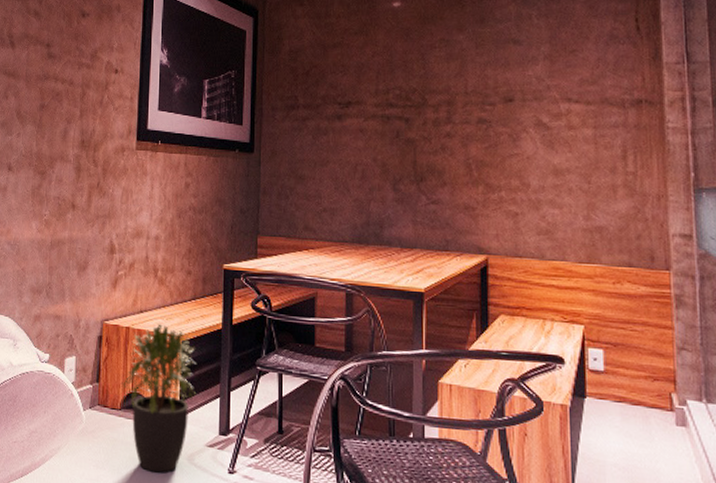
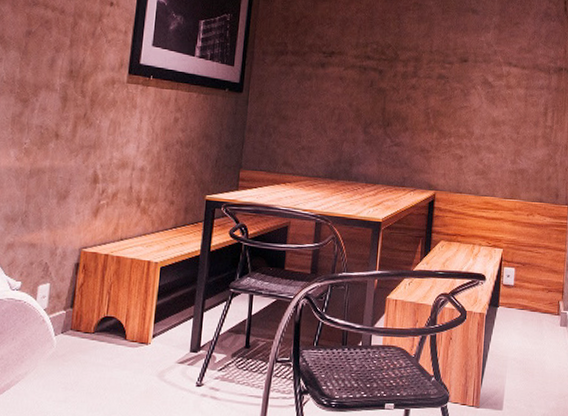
potted plant: present [120,322,196,473] -> none [95,250,173,390]

